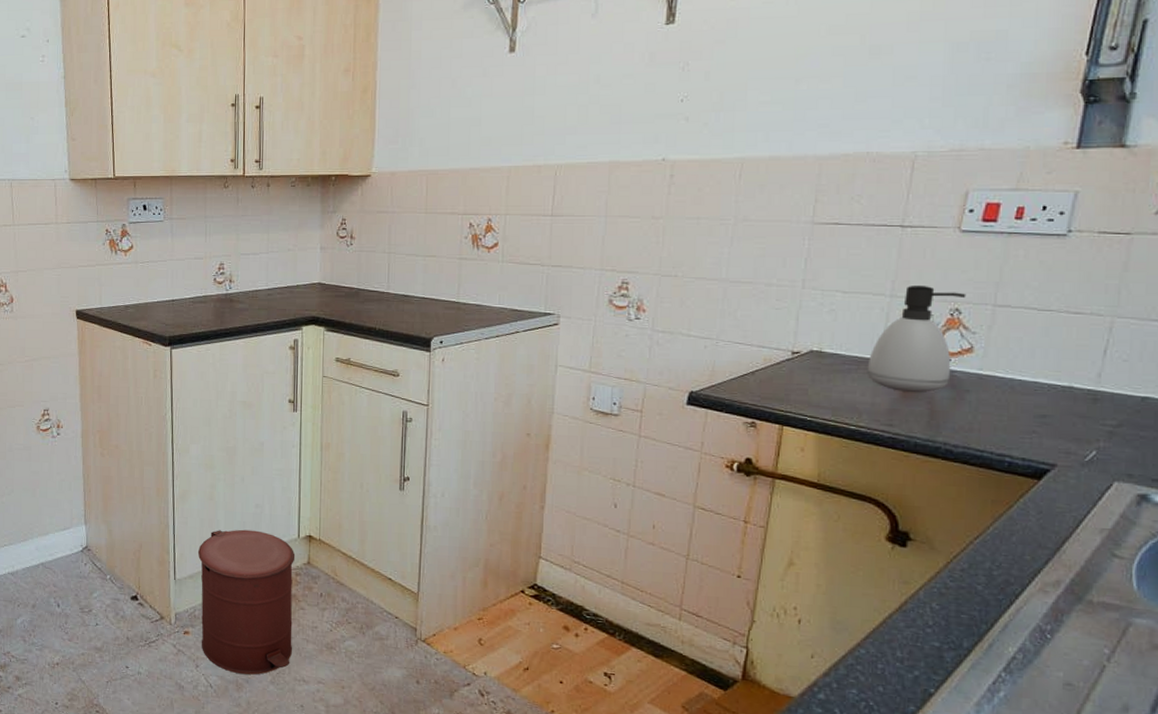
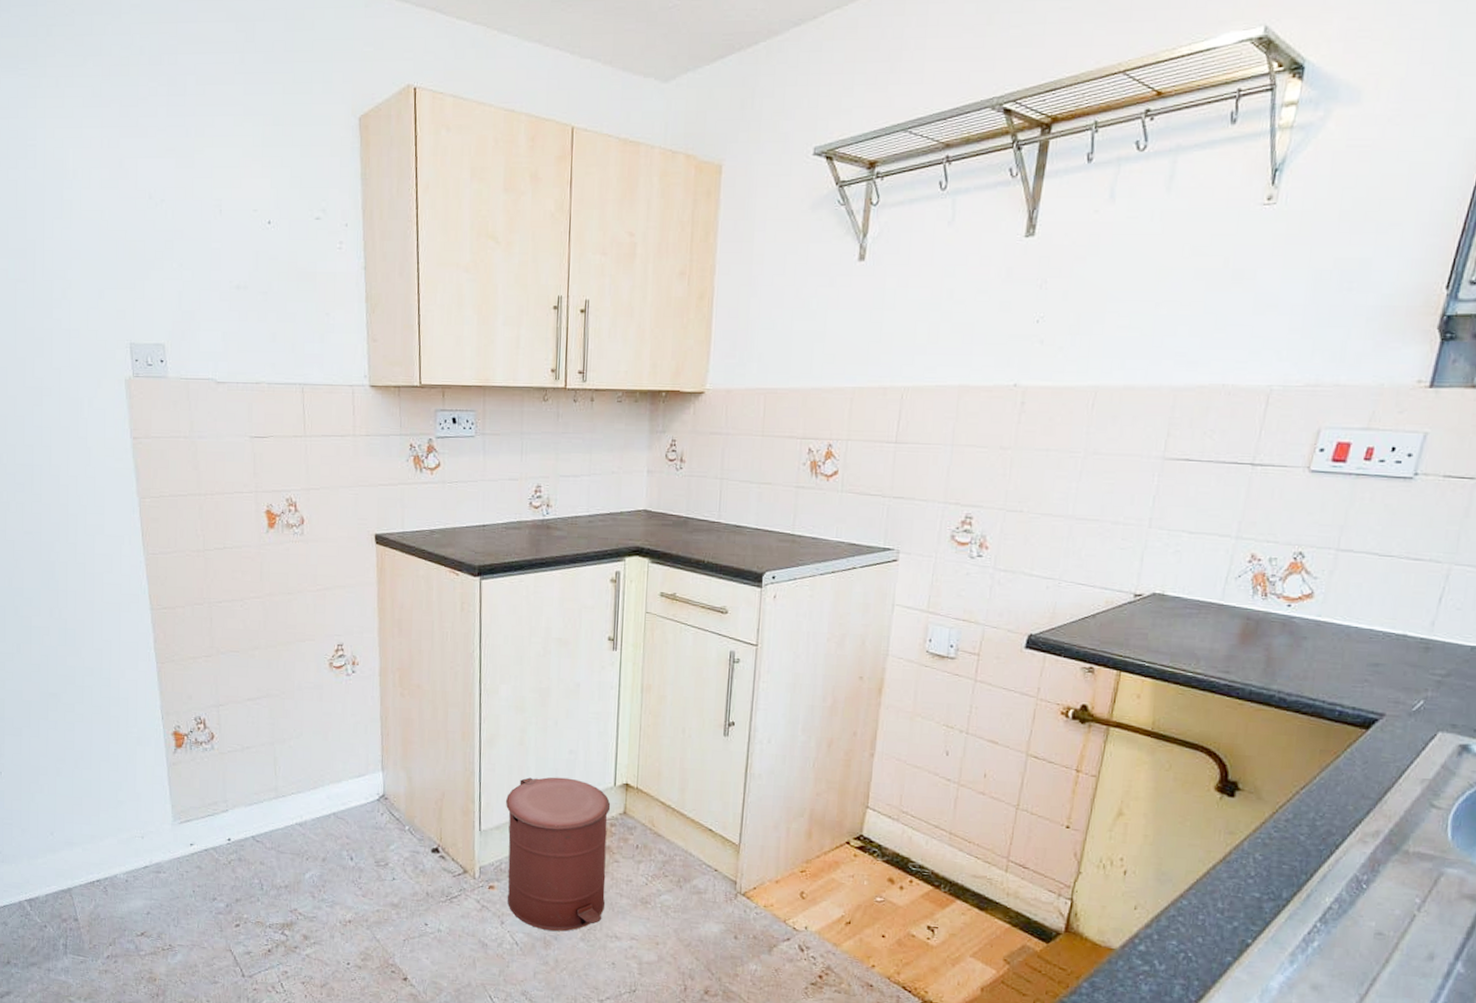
soap dispenser: present [866,284,967,393] -> none [1207,526,1311,640]

